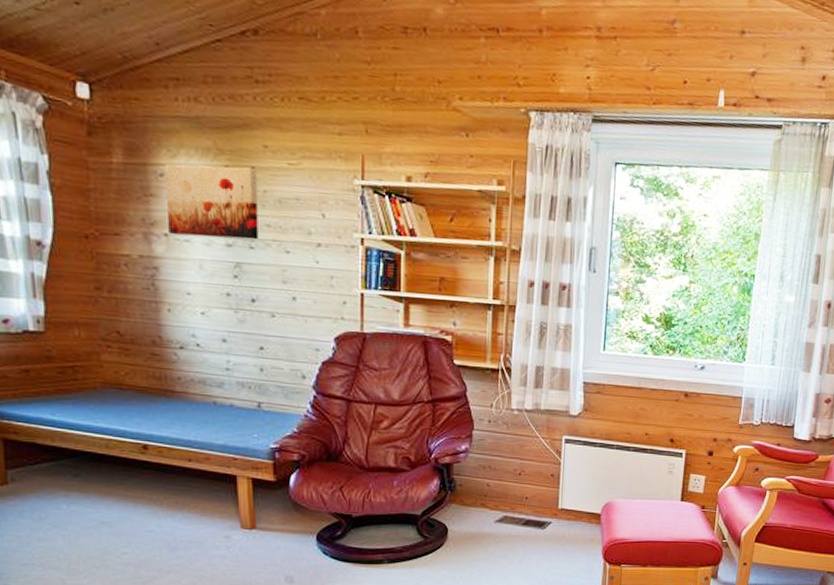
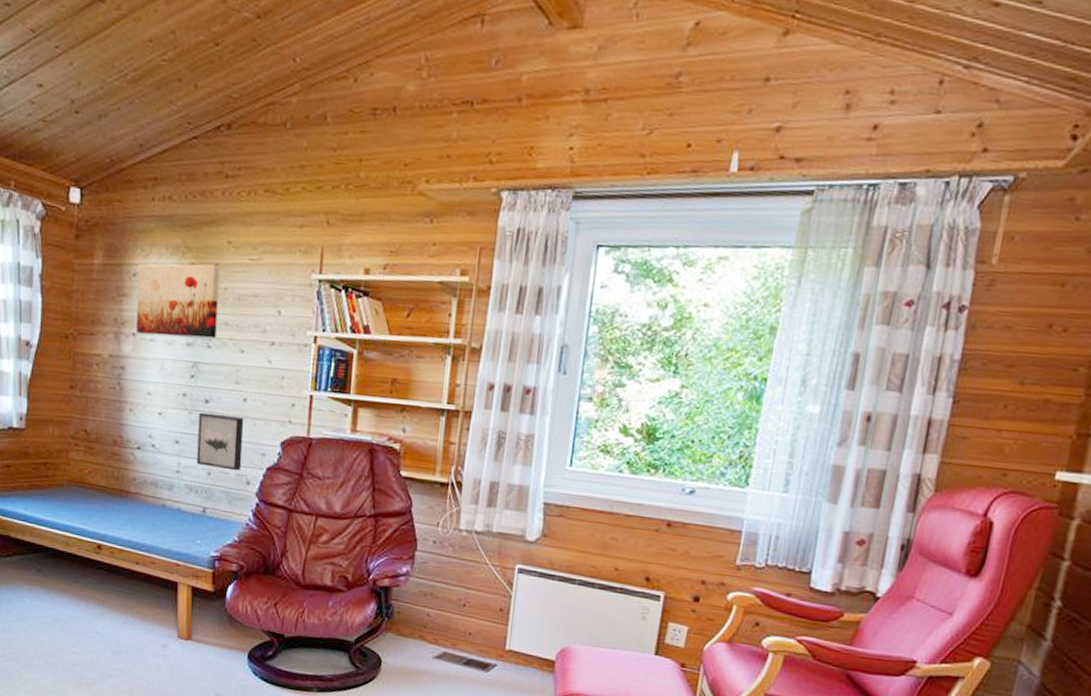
wall art: none [246,311,296,366] -> present [196,412,244,471]

